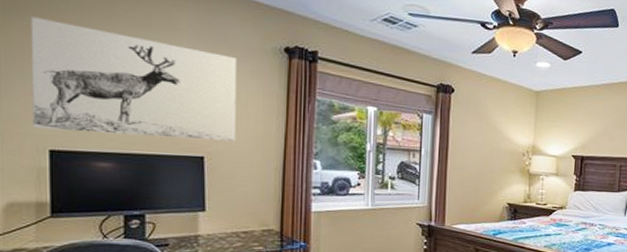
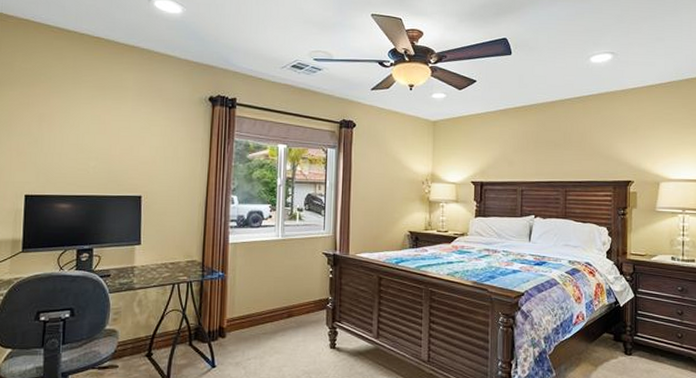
wall art: present [30,16,237,142] -> none [14,87,170,182]

